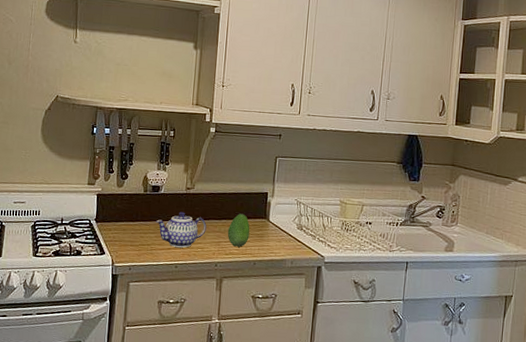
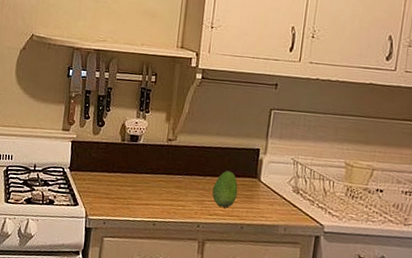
teapot: present [156,212,207,248] -> none [133,165,189,205]

